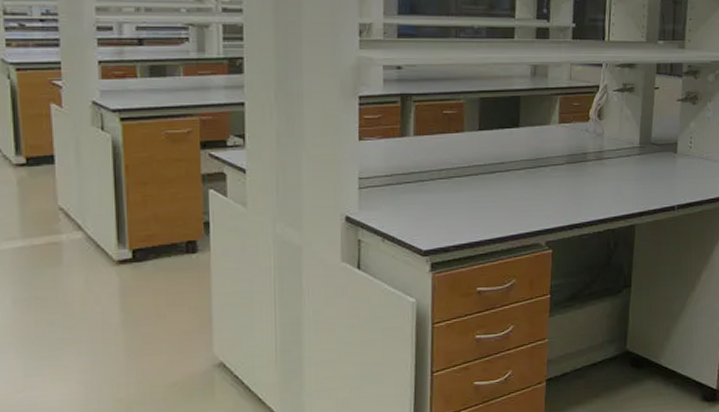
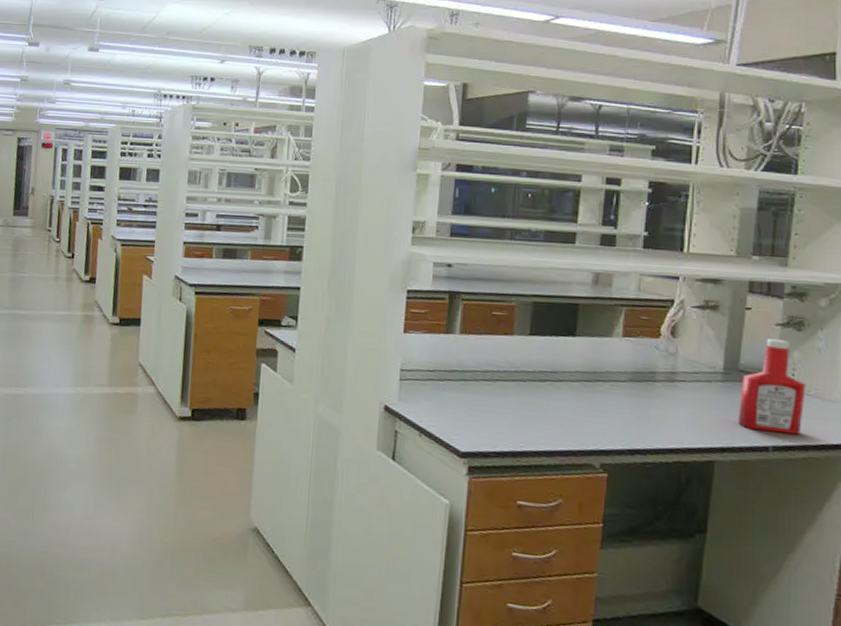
ketchup bottle: none [652,113,700,194] -> present [738,339,806,435]

